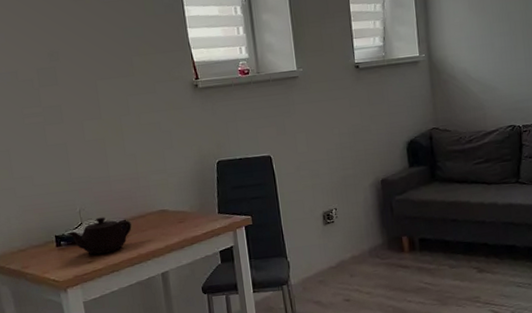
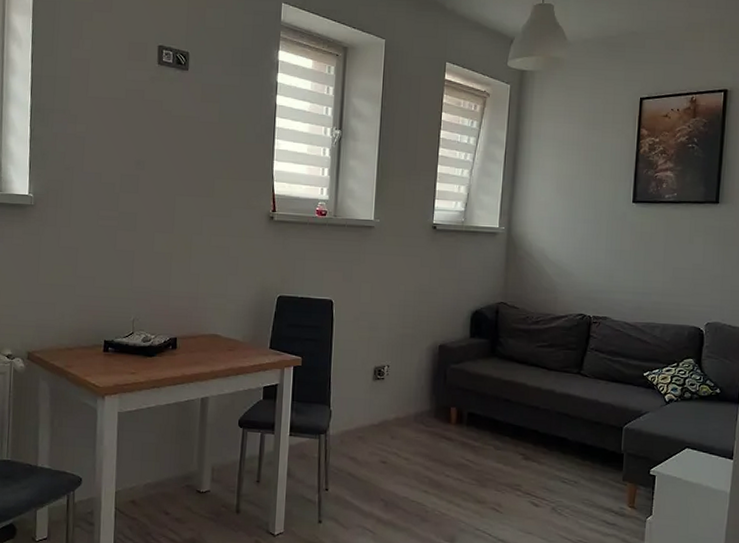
teapot: present [67,217,132,255] -> none [116,330,181,368]

